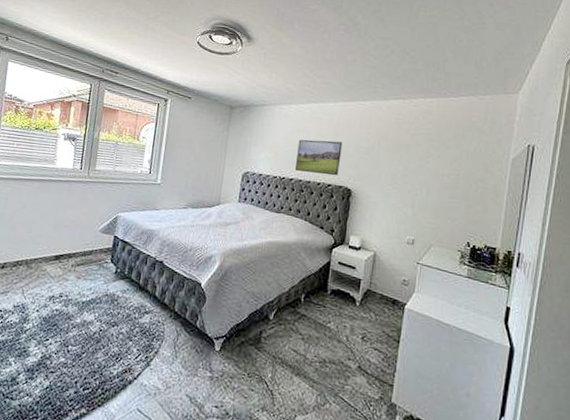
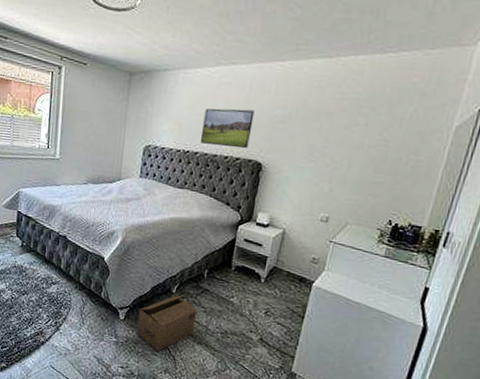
cardboard box: none [233,321,295,386] -> present [137,295,198,352]

